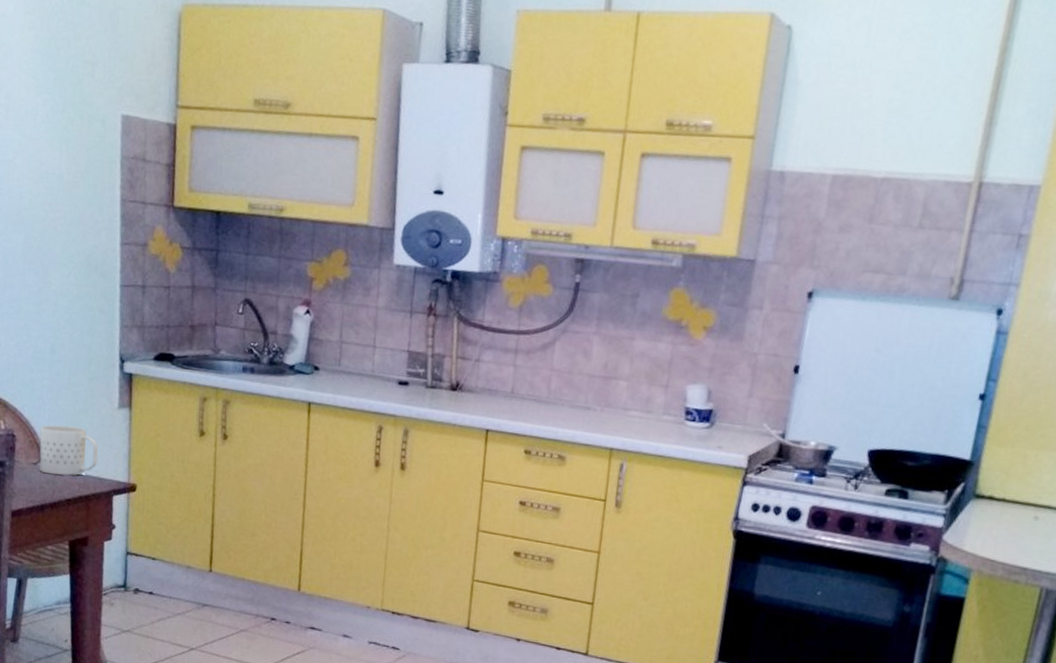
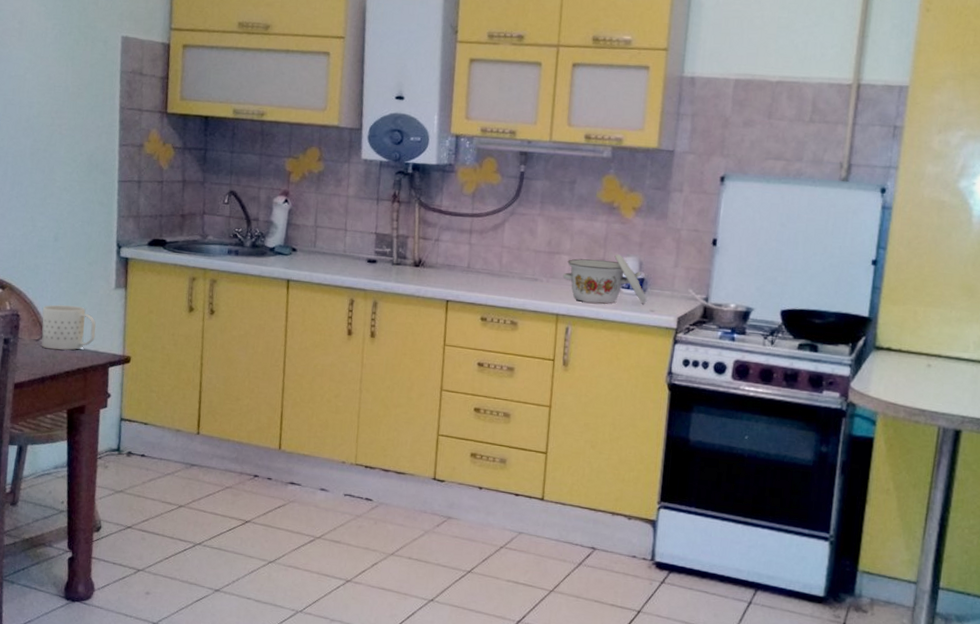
cooking pot: none [619,381,715,439] -> present [563,254,647,304]

